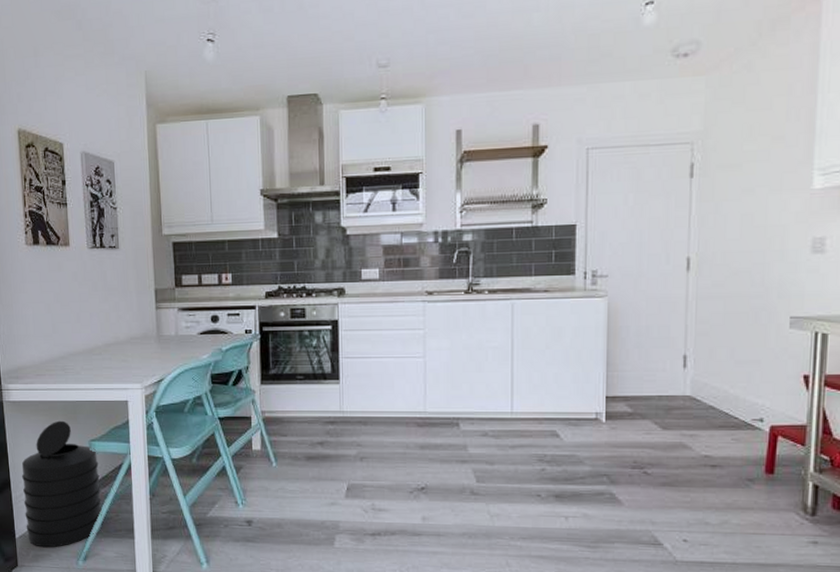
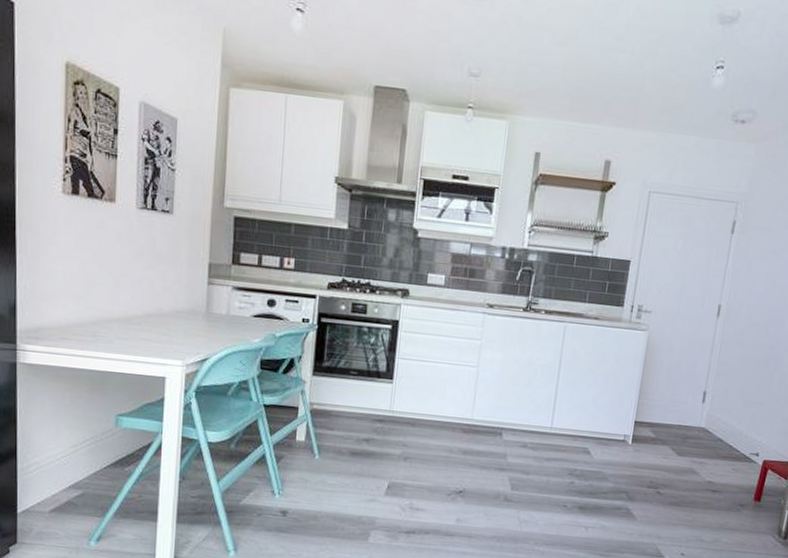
trash can: present [21,420,102,548] -> none [31,390,125,526]

